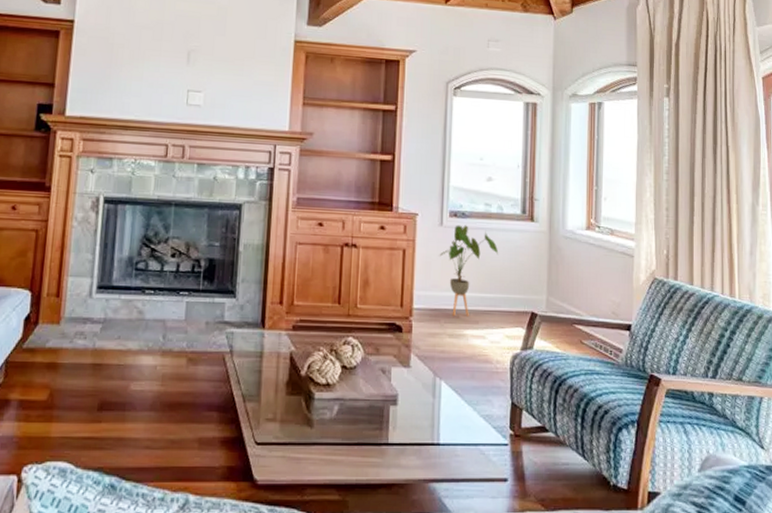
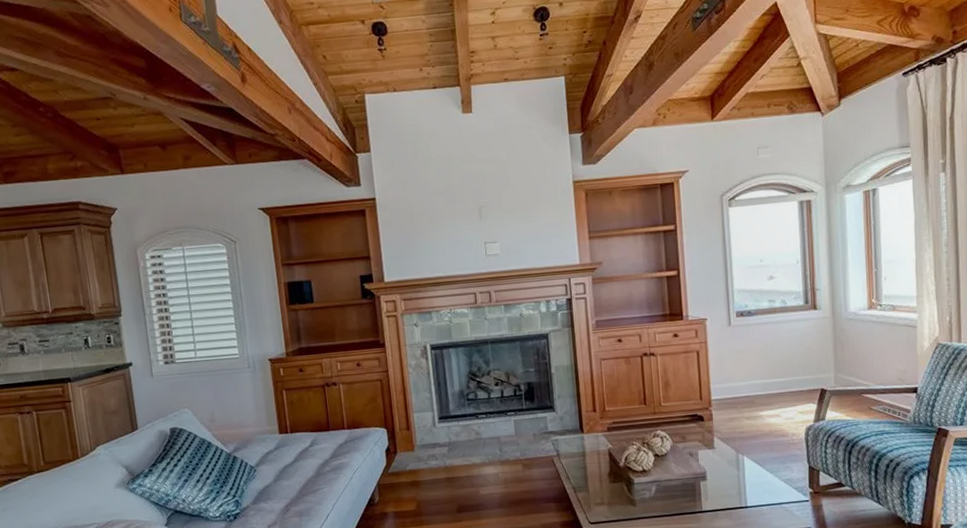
house plant: present [439,225,498,317] -> none [730,322,785,402]

